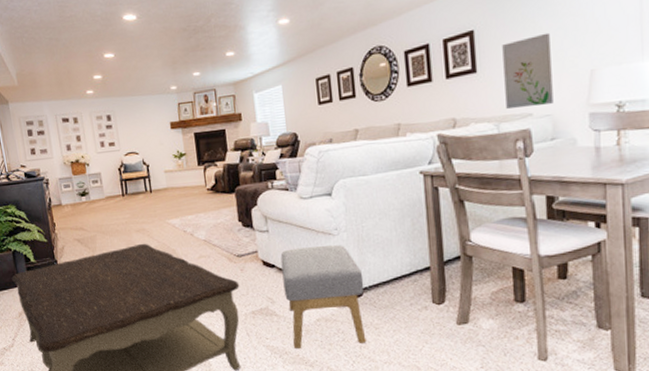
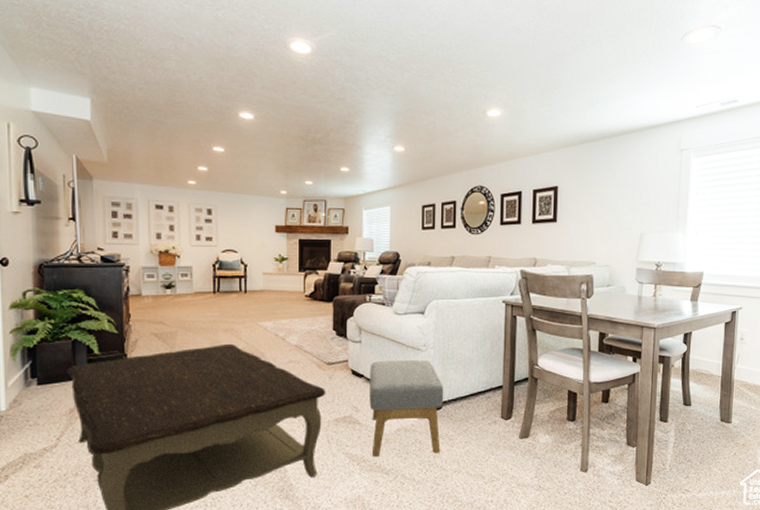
wall art: present [502,32,553,109] -> none [576,198,614,256]

